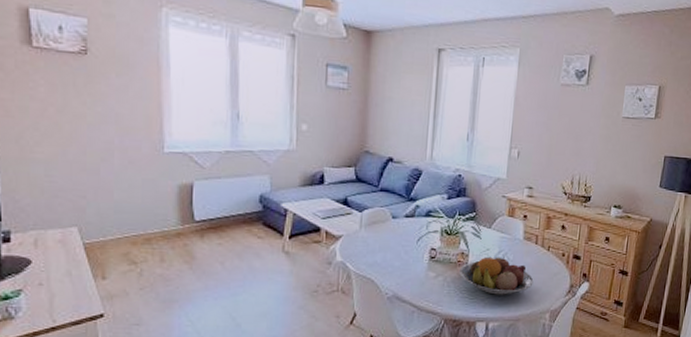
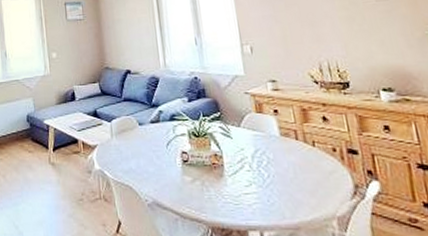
fruit bowl: present [459,256,534,295] -> none [216,155,306,199]

